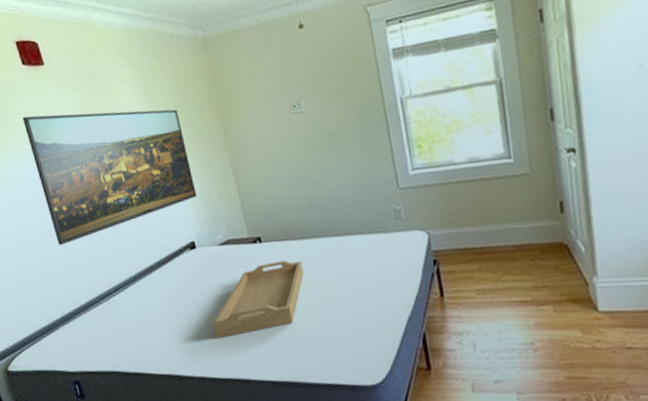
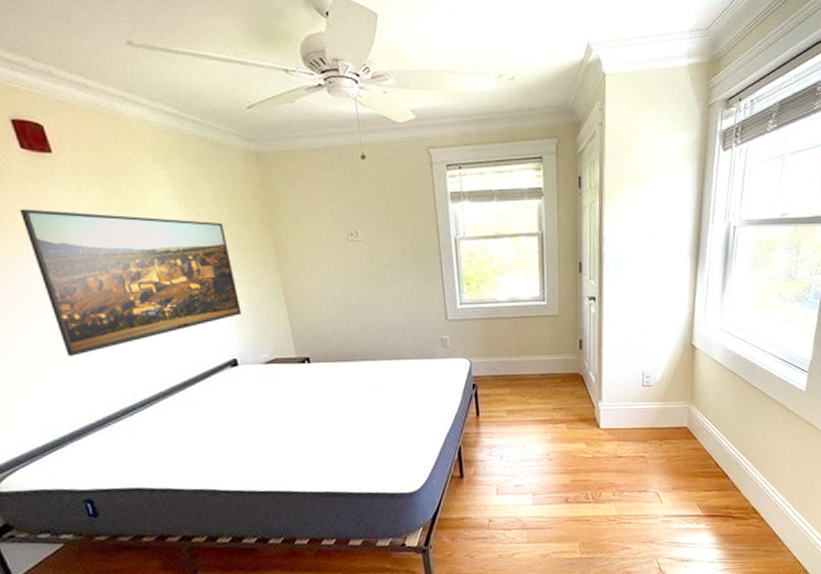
serving tray: present [213,260,304,338] -> none [254,380,351,454]

